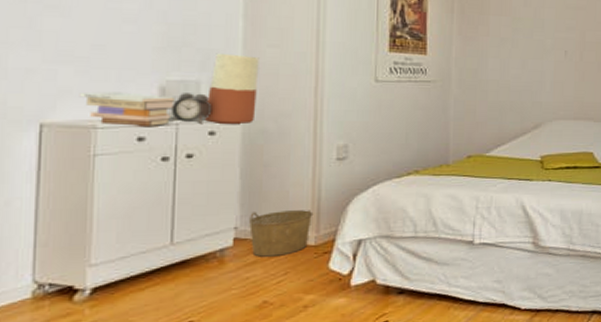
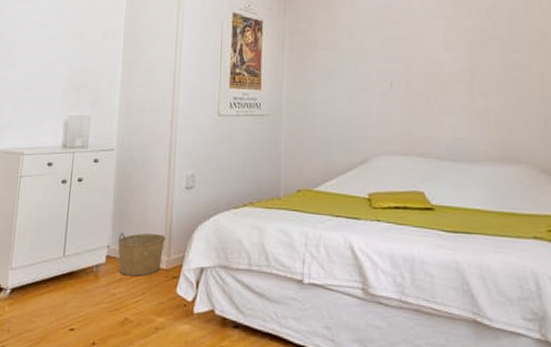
books: present [79,92,175,128] -> none [15,125,73,155]
alarm clock: present [170,93,212,123] -> none [69,126,98,152]
vase: present [205,53,259,123] -> none [92,93,132,153]

